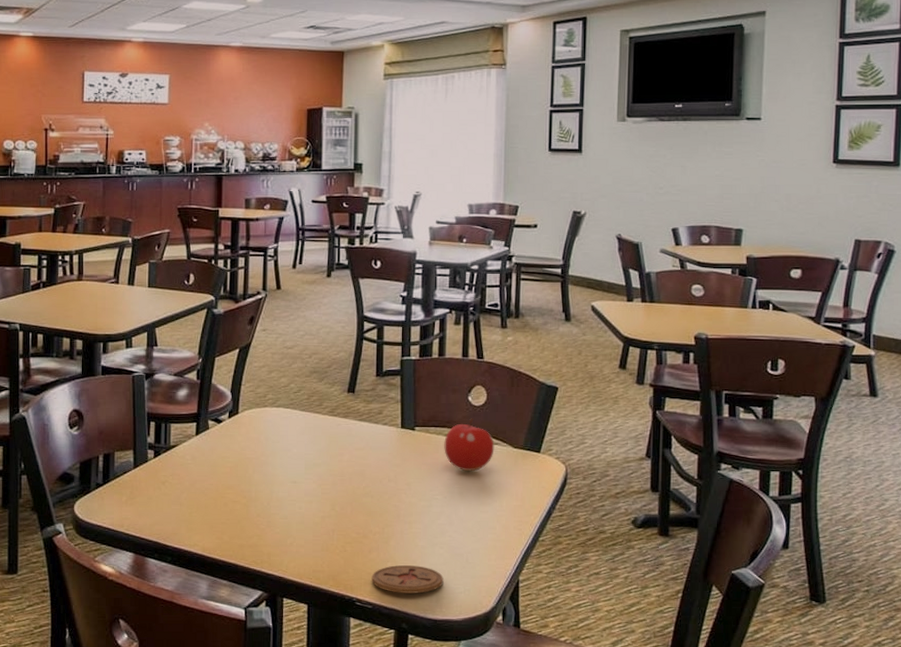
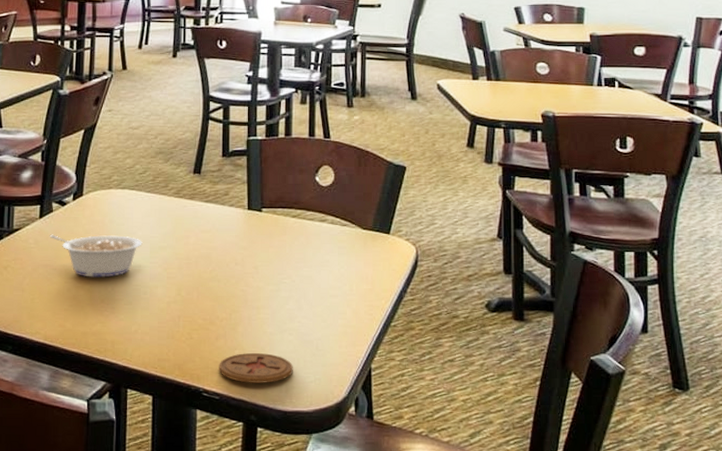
legume: none [206,451,297,493] -> present [49,234,142,278]
fruit: present [444,418,495,472] -> none [292,199,343,254]

